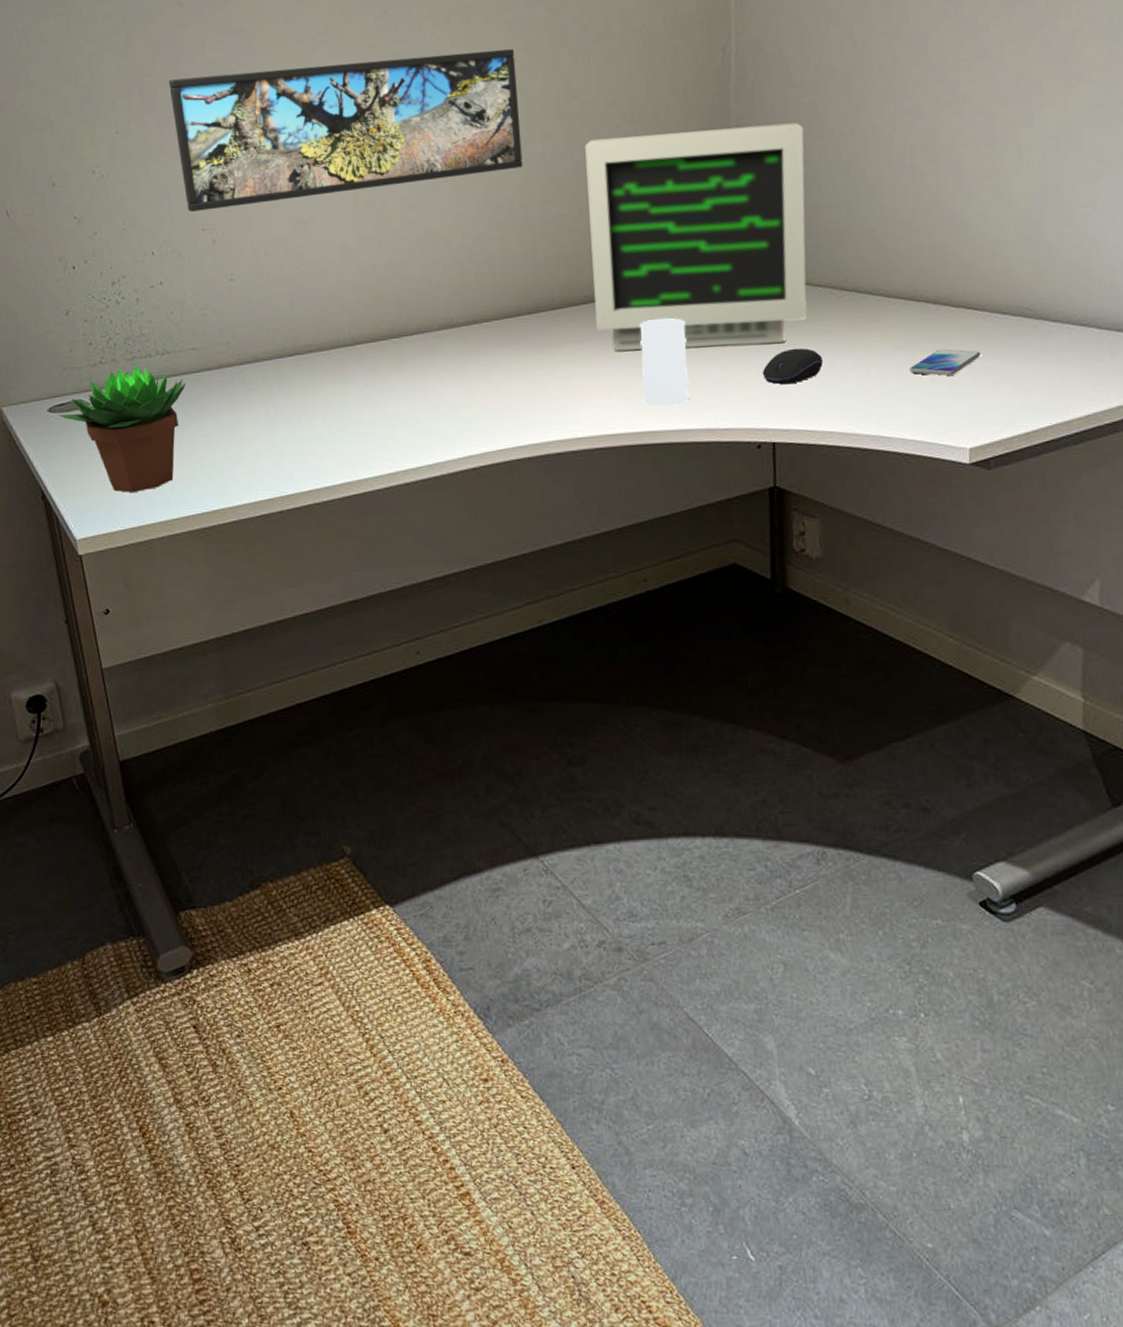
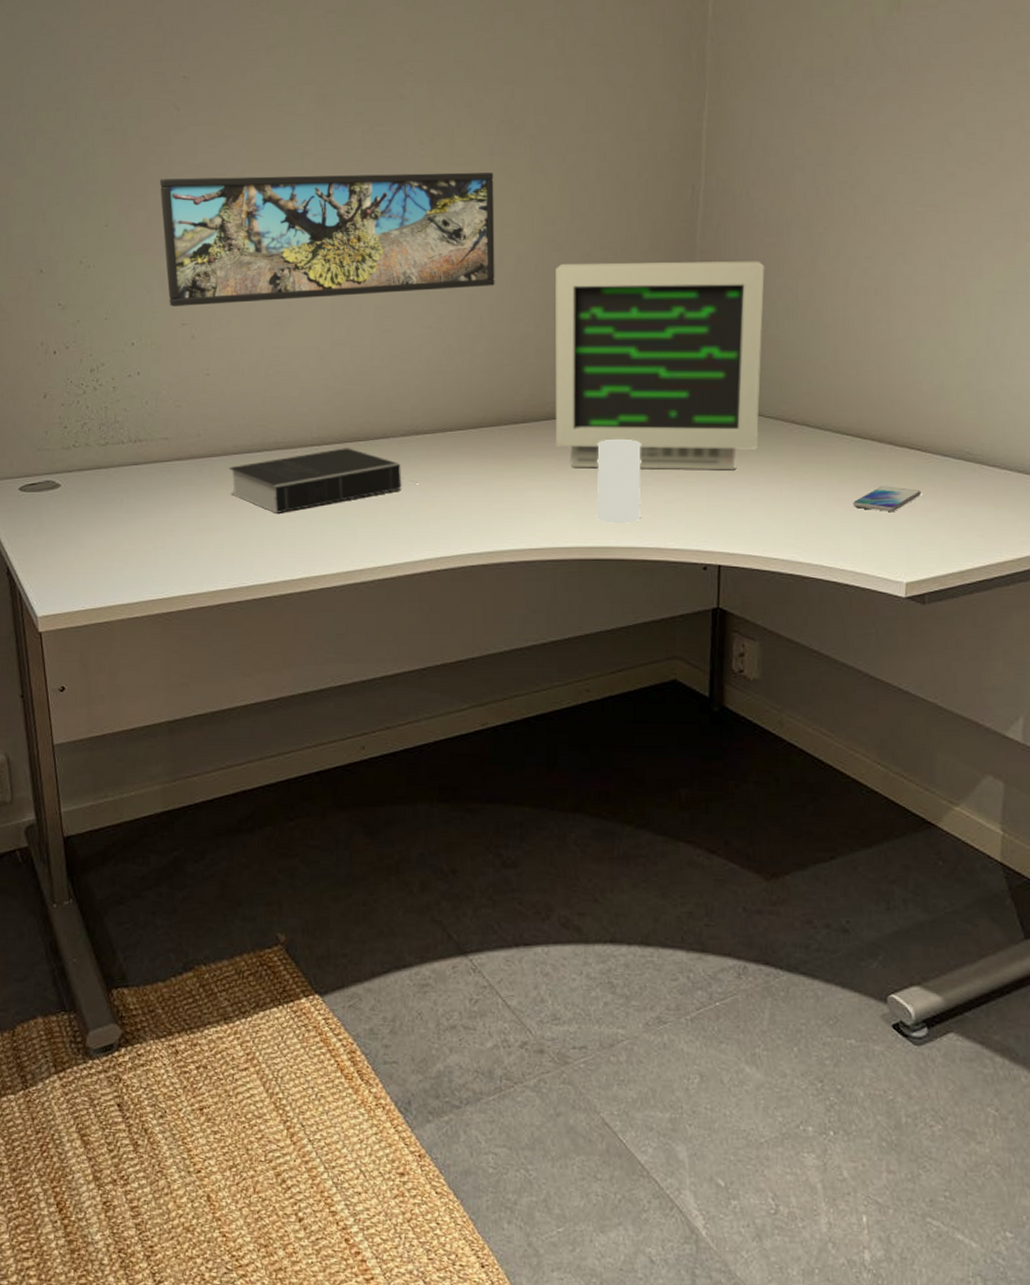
succulent plant: present [58,364,186,493] -> none [29,449,155,575]
book: none [260,346,457,419] -> present [228,448,419,513]
computer mouse: present [762,347,824,384] -> none [712,476,772,509]

